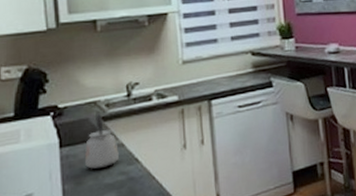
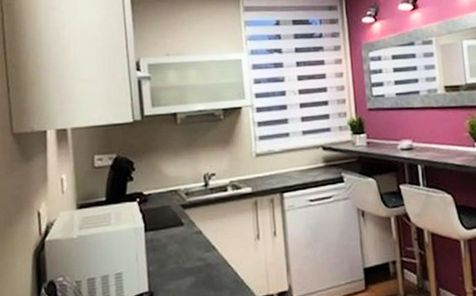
kettle: present [84,113,119,170] -> none [166,201,197,254]

